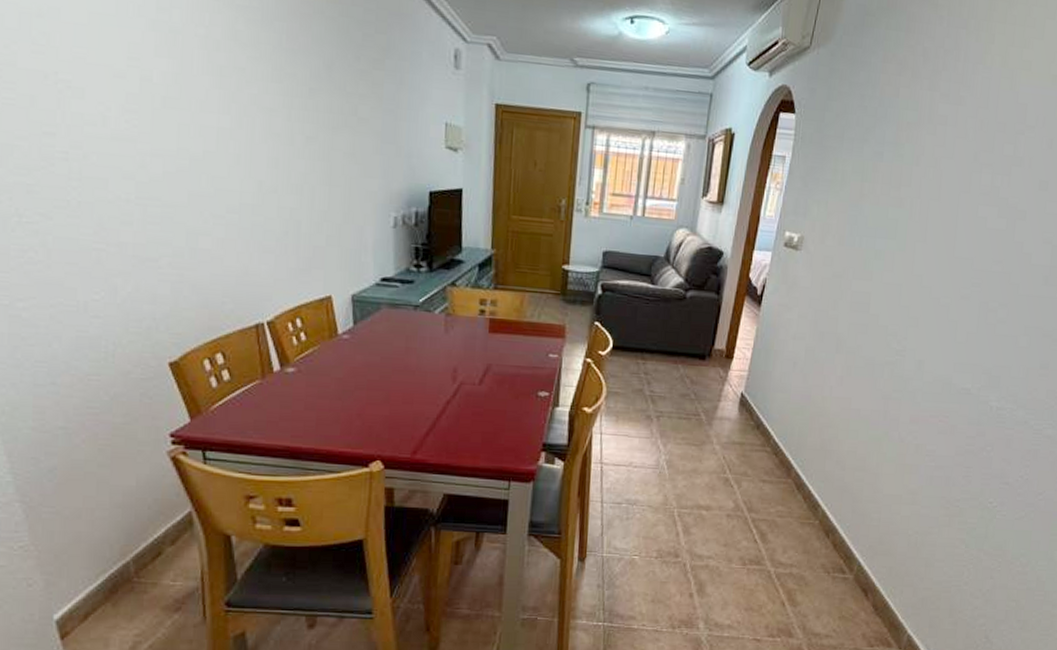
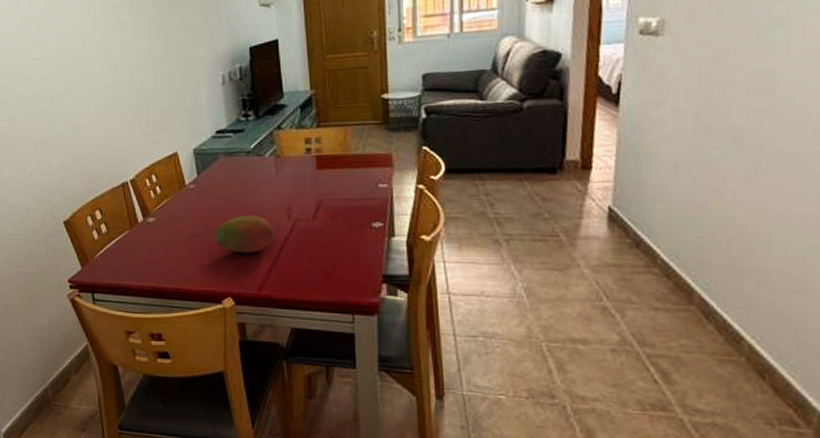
fruit: none [367,374,436,415] -> present [215,215,274,253]

